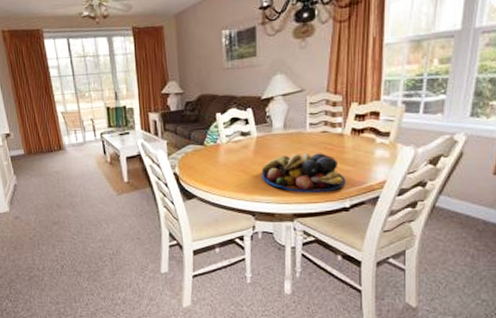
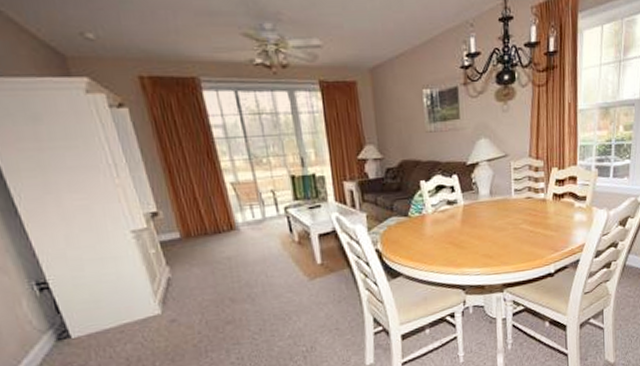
fruit bowl: present [261,152,346,193] -> none [470,219,550,262]

